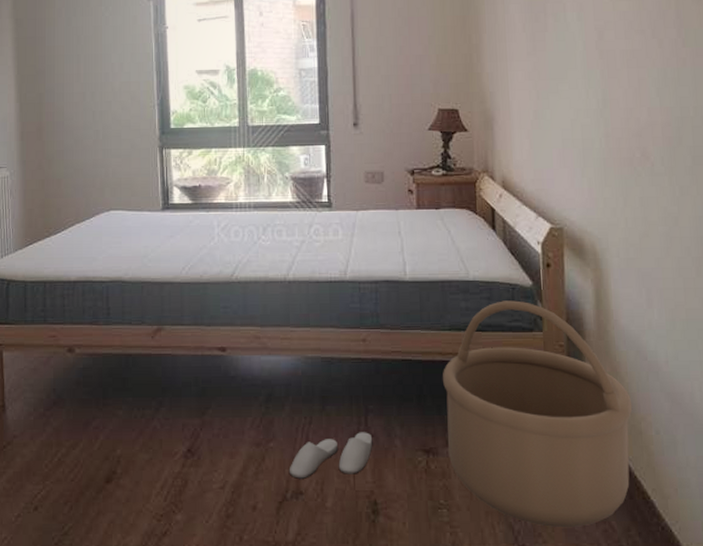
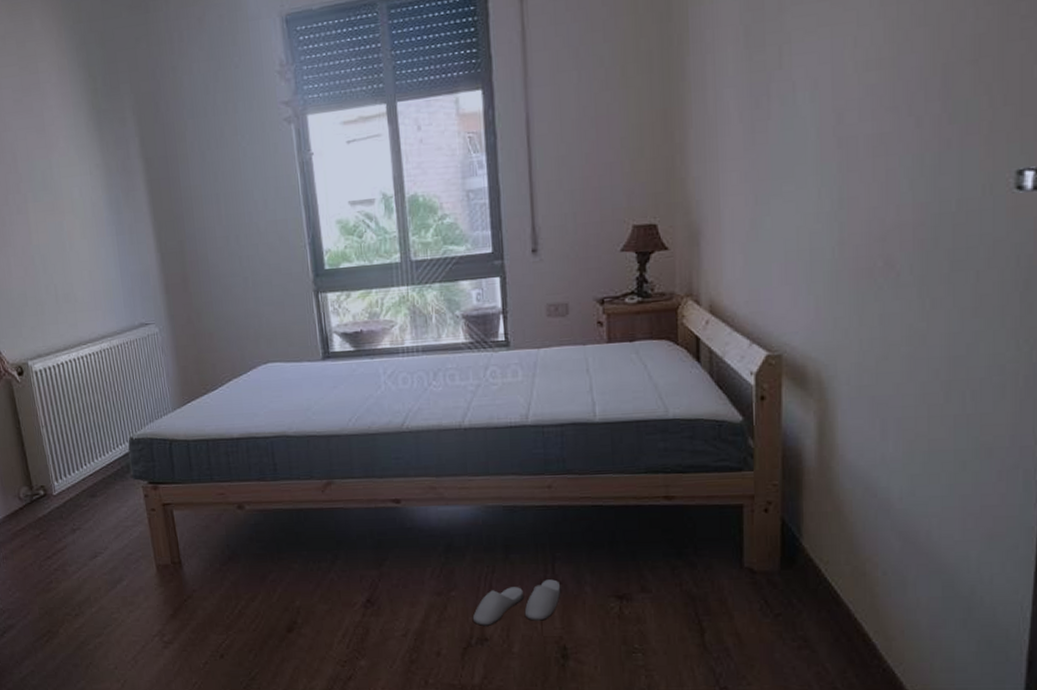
basket: present [443,300,633,528] -> none [638,438,856,671]

